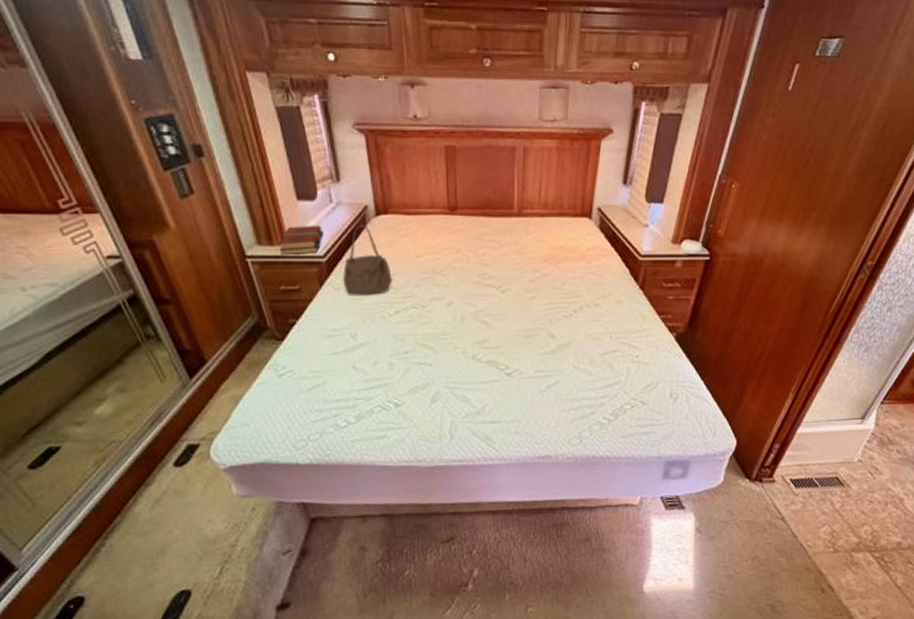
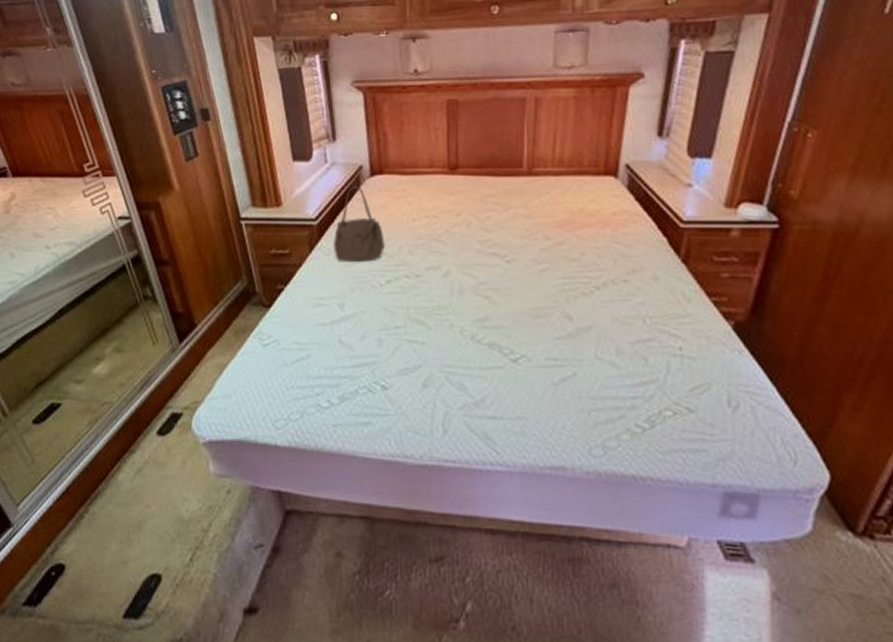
books: present [279,225,324,256] -> none [272,186,317,218]

